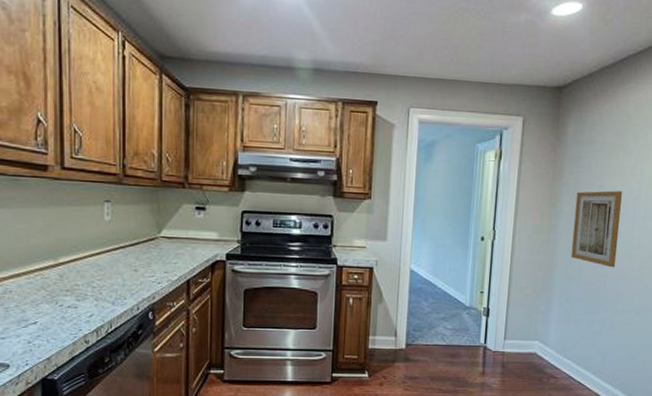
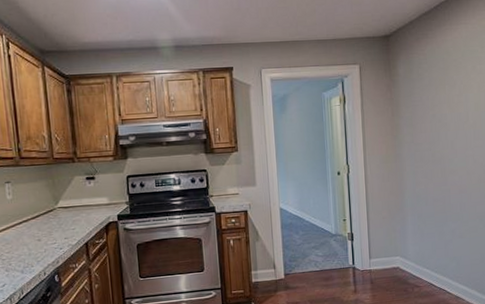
wall art: present [570,190,622,268] -> none [414,117,456,184]

